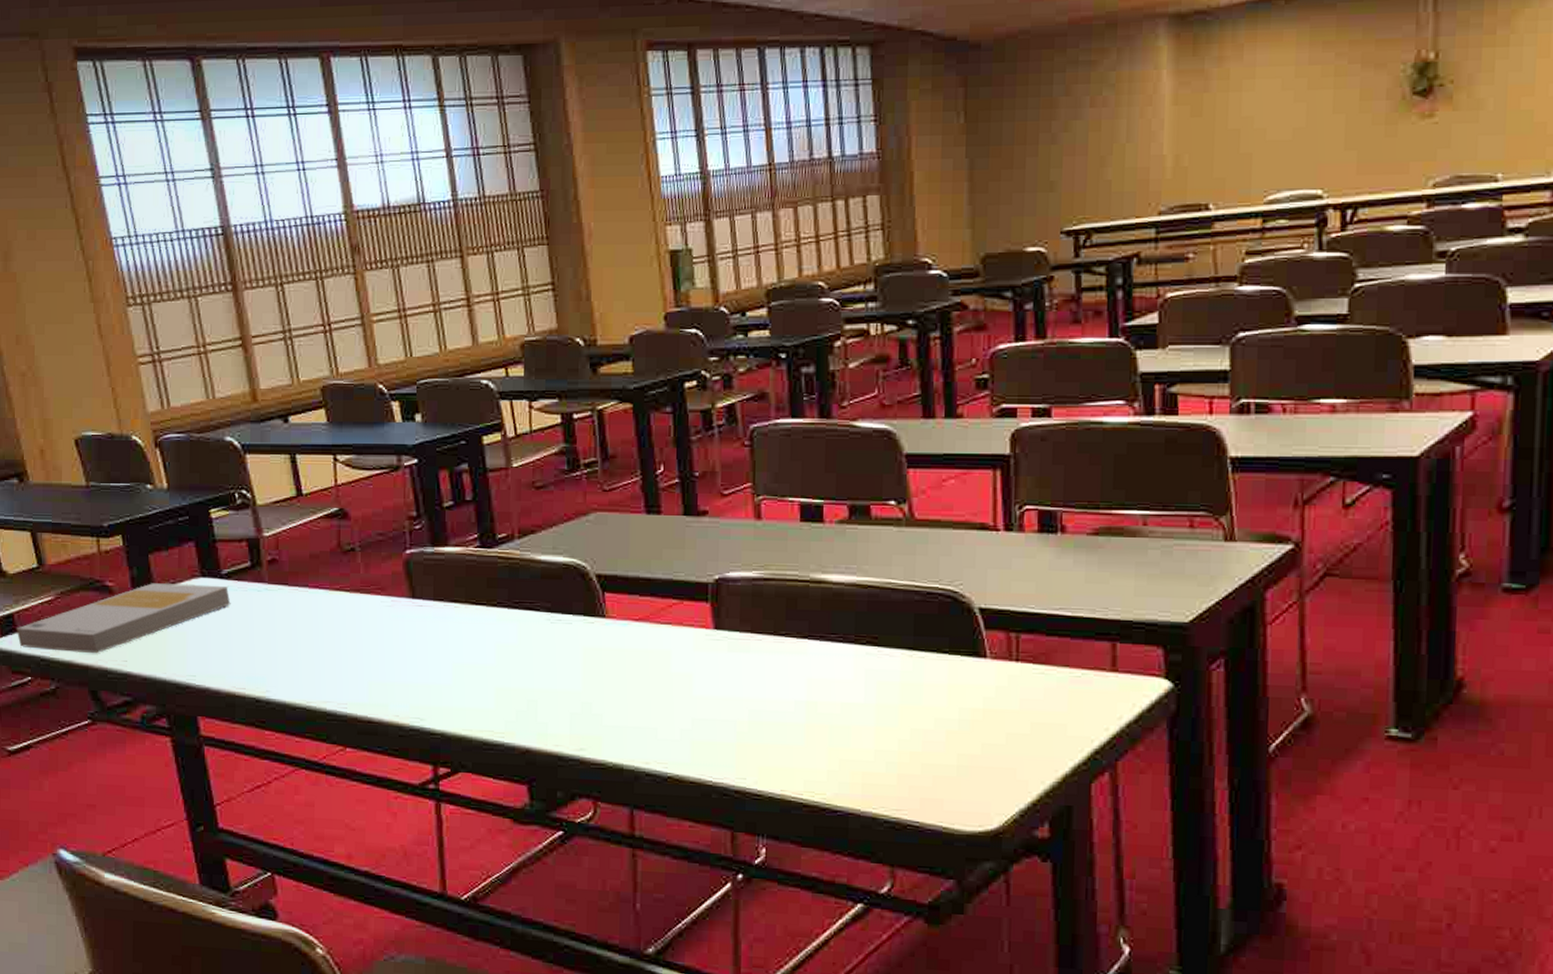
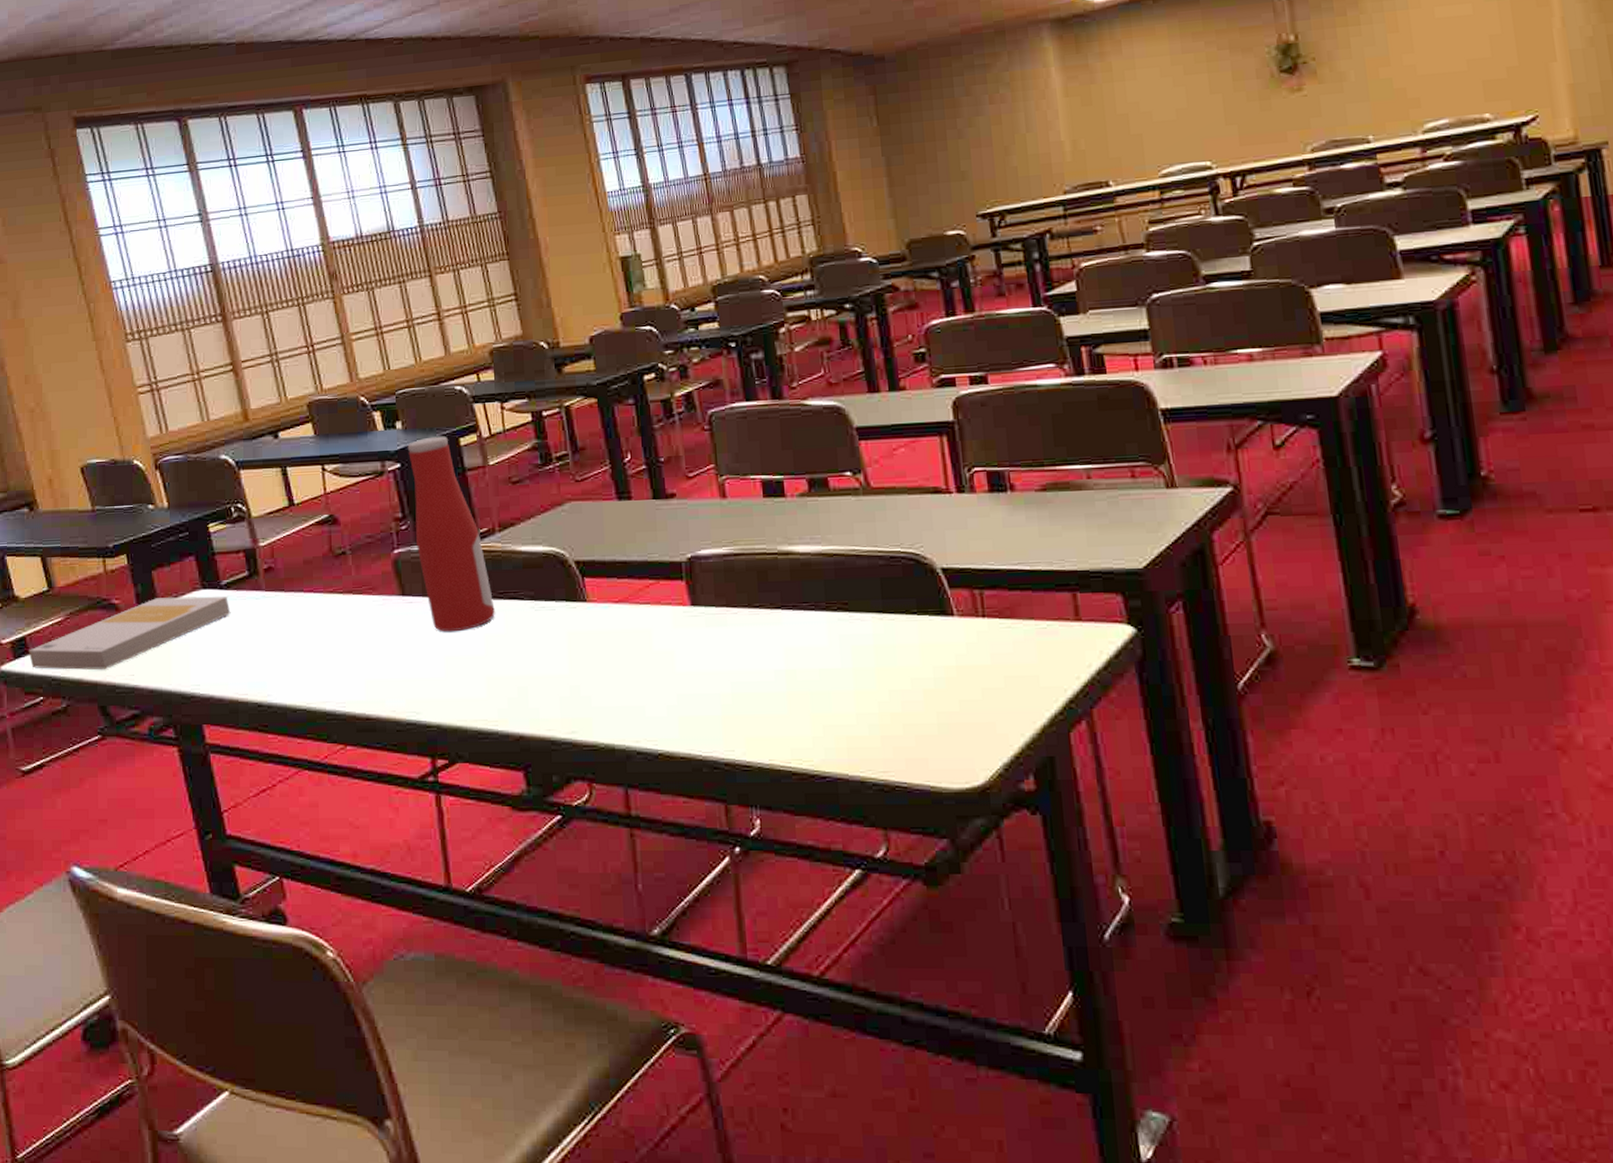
bottle: none [426,432,509,640] -> present [407,436,495,632]

